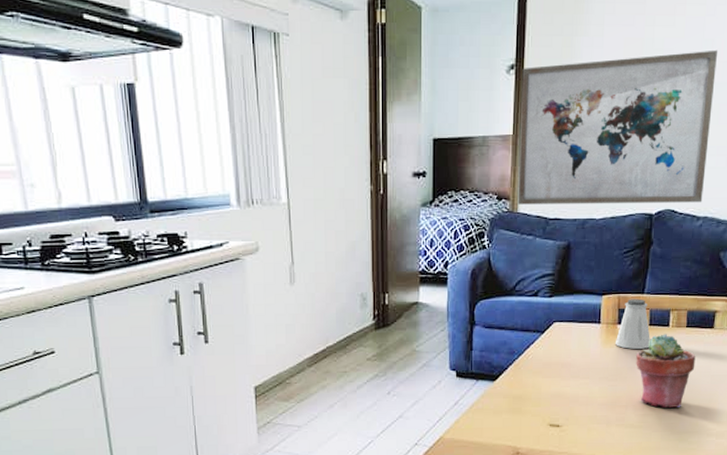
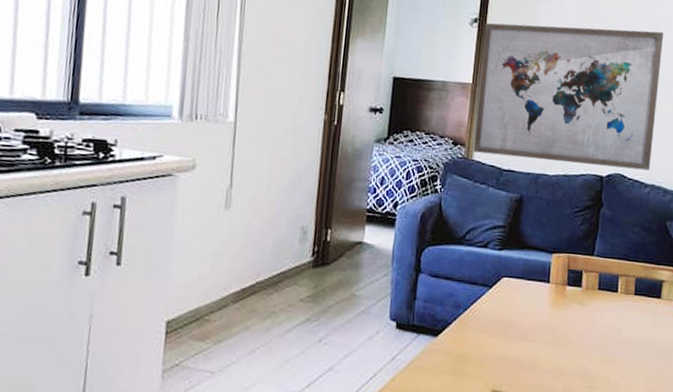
saltshaker: present [614,299,650,349] -> none [563,260,599,314]
potted succulent: present [636,334,696,408] -> none [584,300,644,381]

